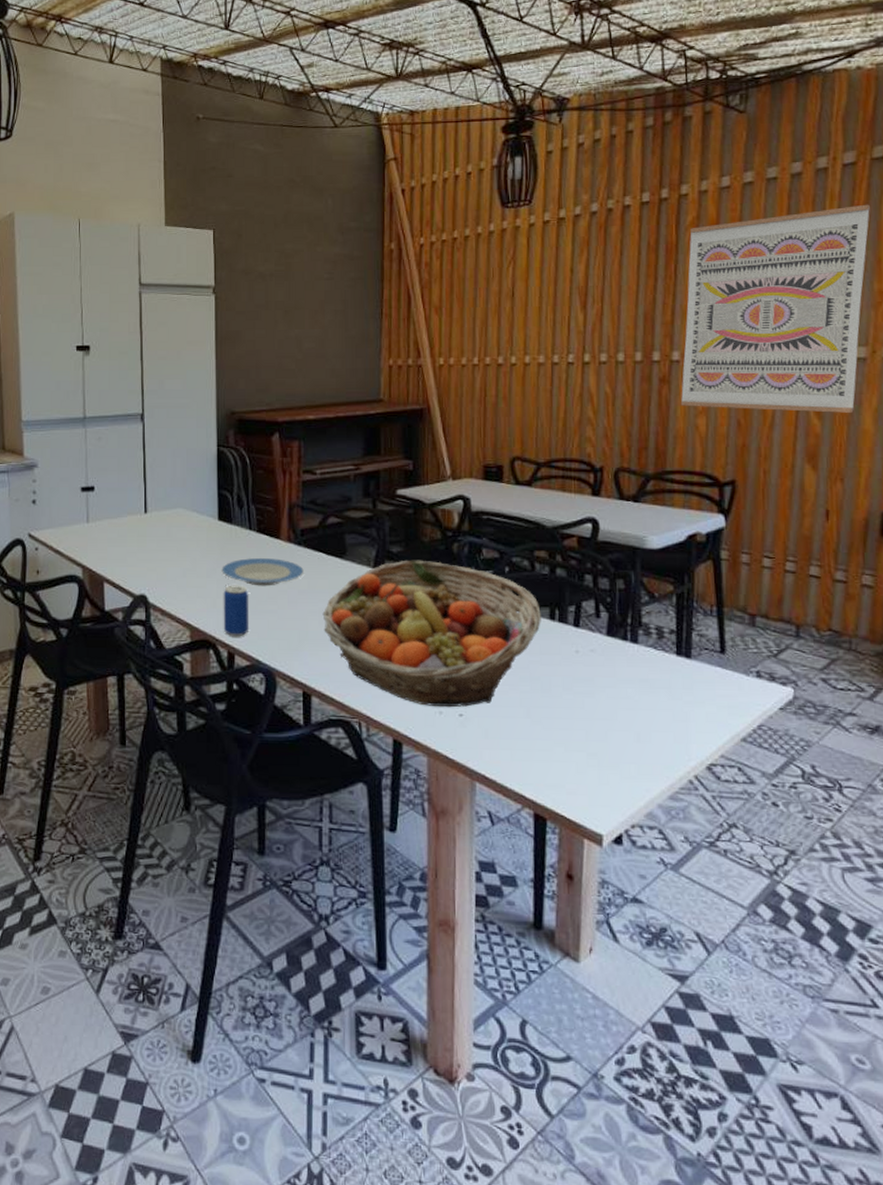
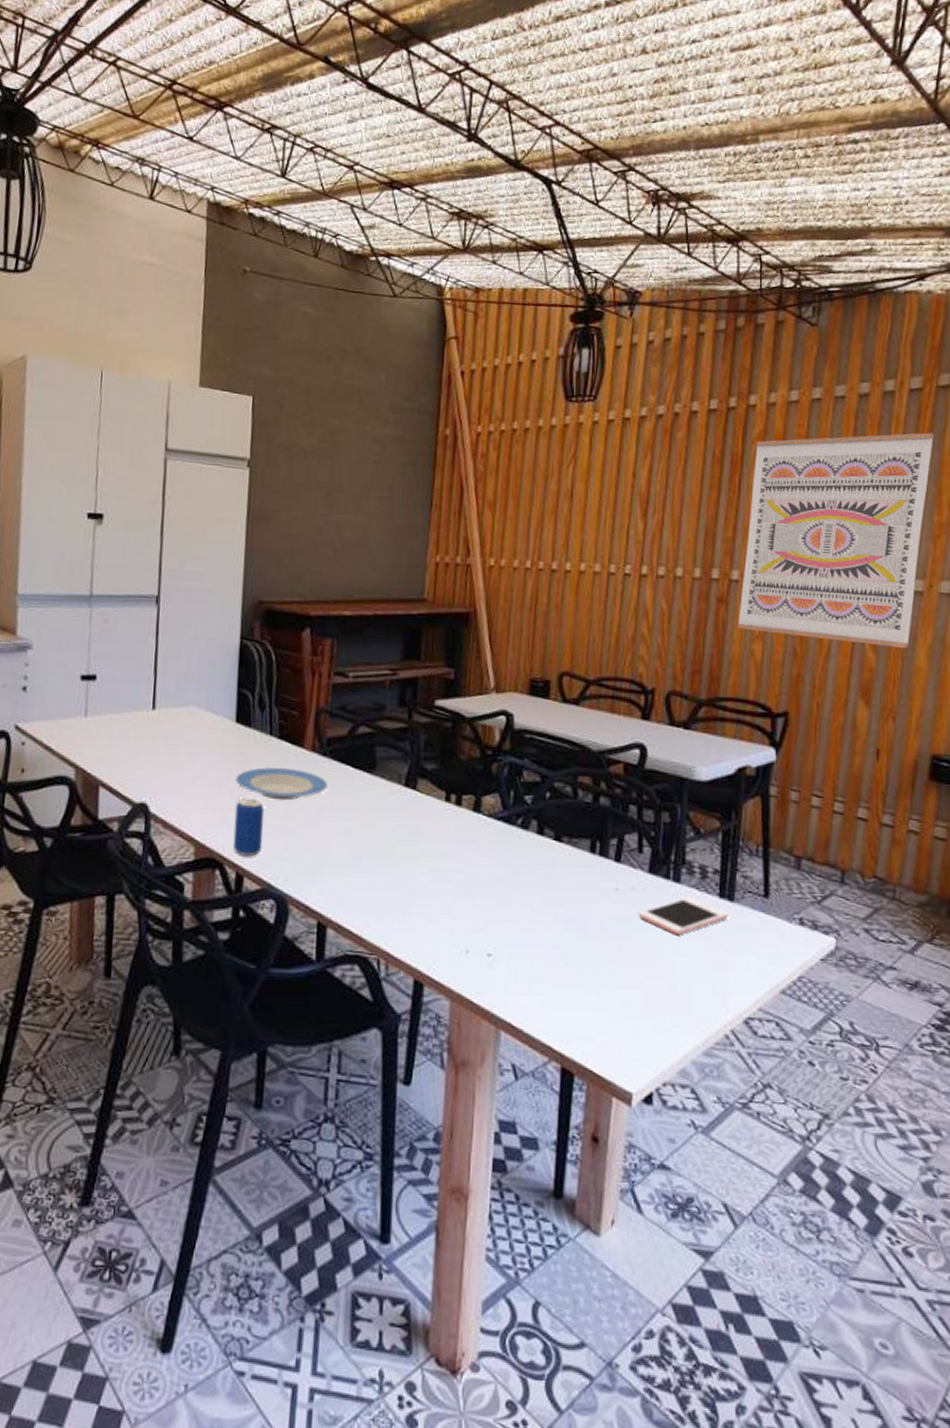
fruit basket: present [322,560,541,708] -> none [345,778,581,946]
cell phone: none [600,656,686,692] -> present [639,896,728,936]

